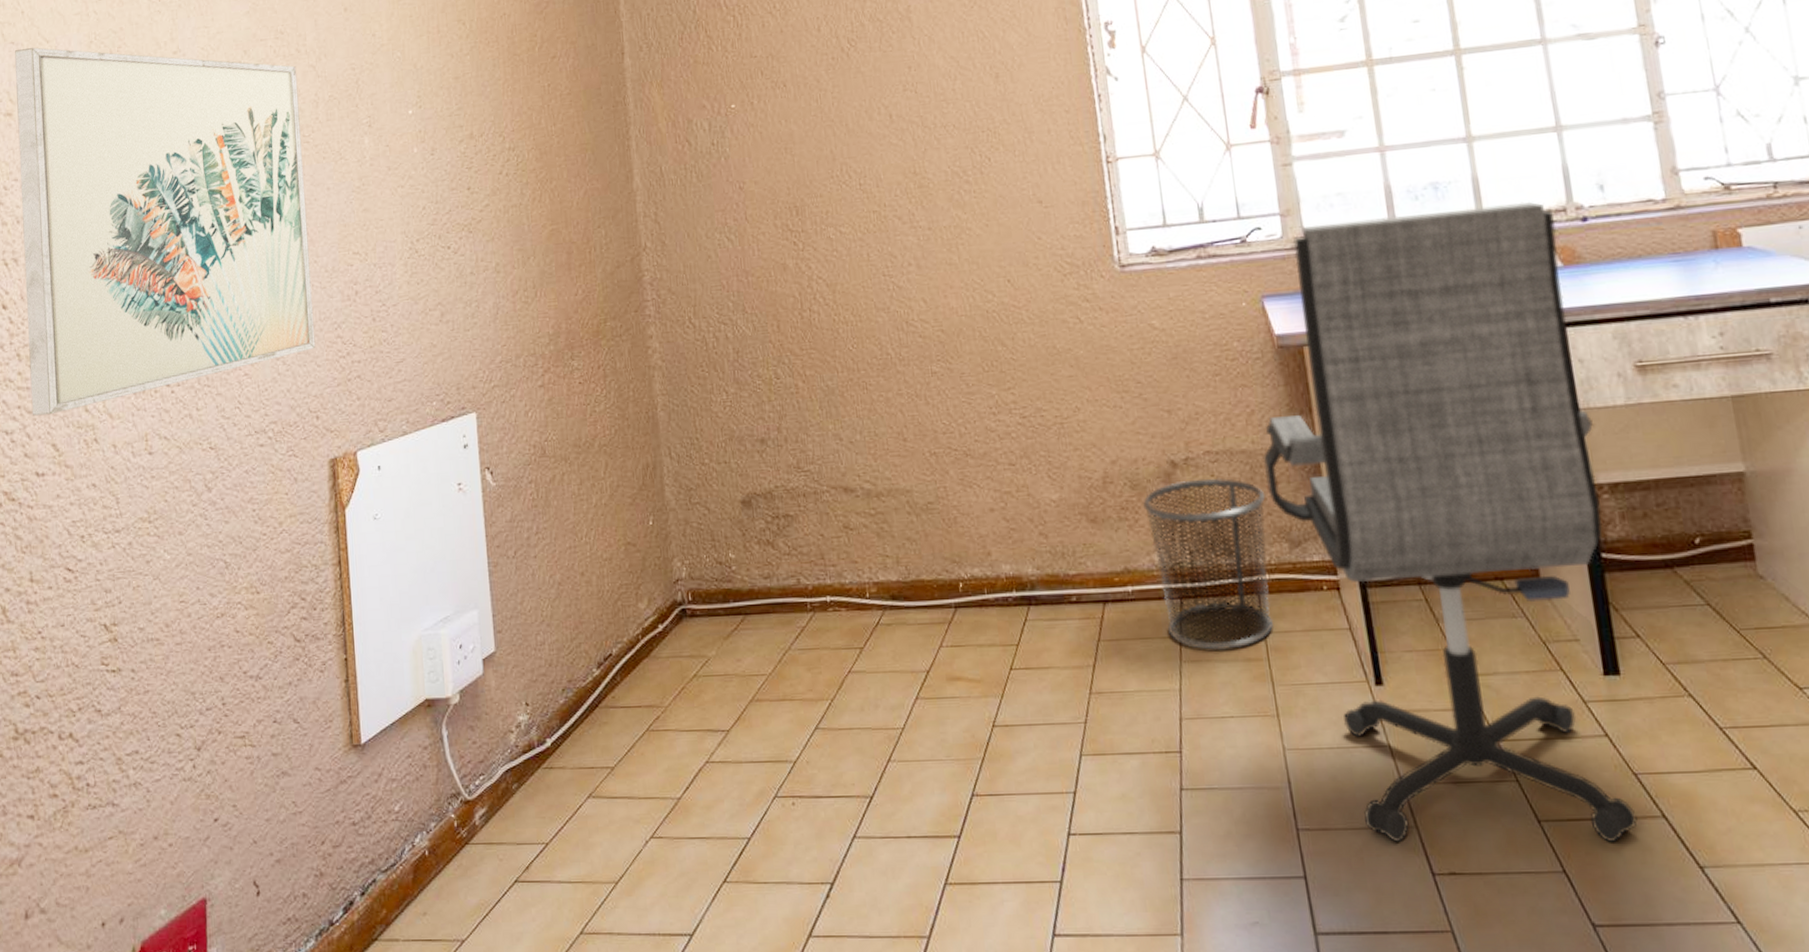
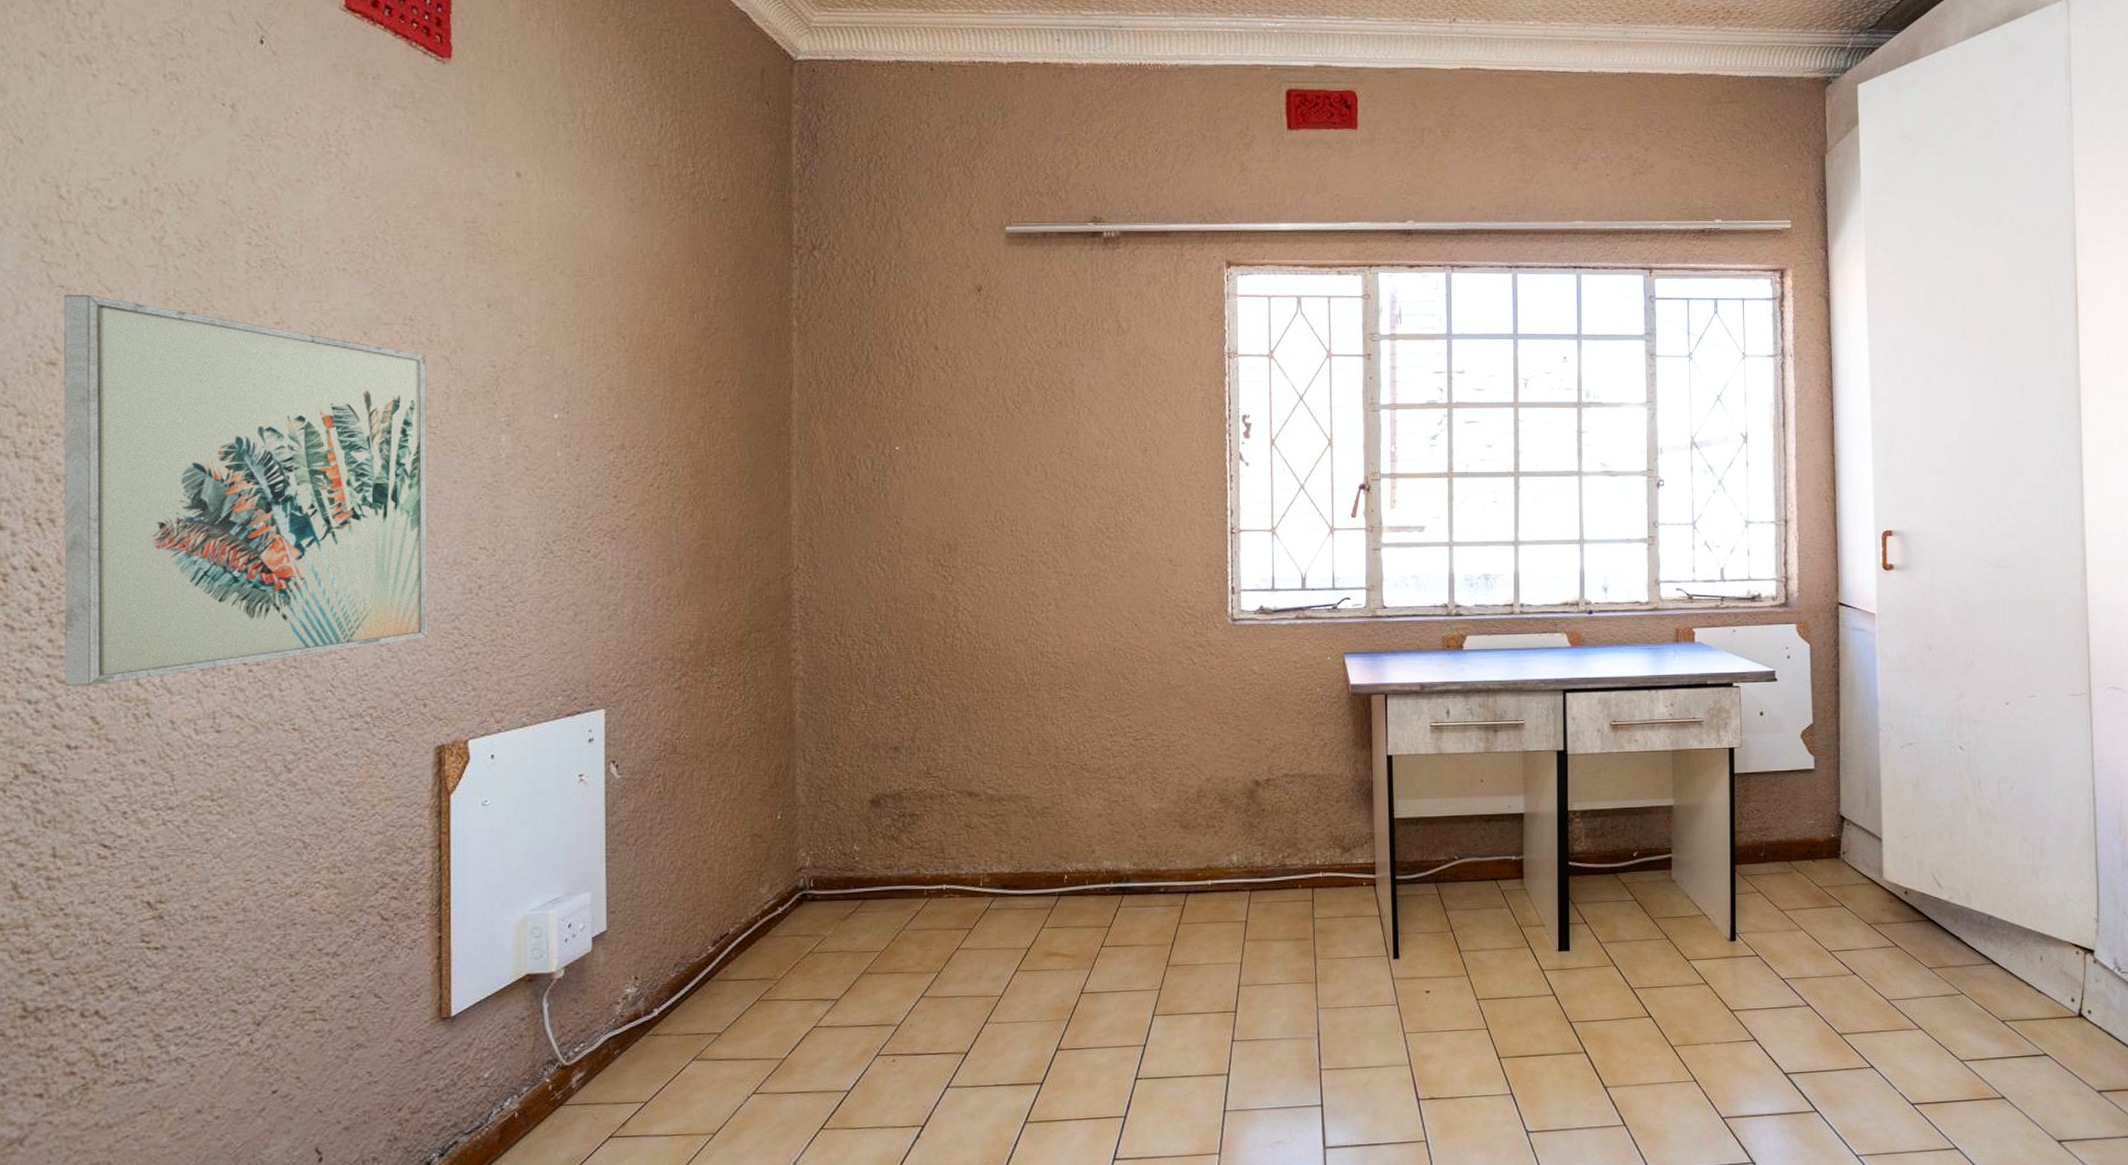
waste bin: present [1141,477,1273,651] -> none [1227,795,1328,933]
office chair: present [1262,201,1638,842] -> none [1329,595,1575,1076]

